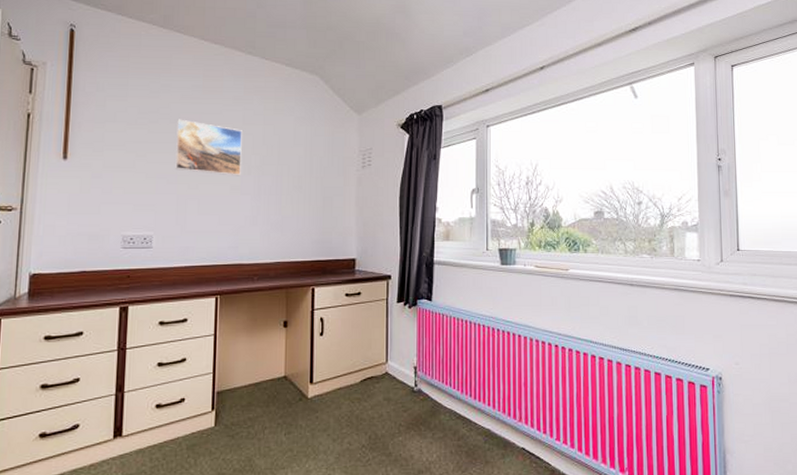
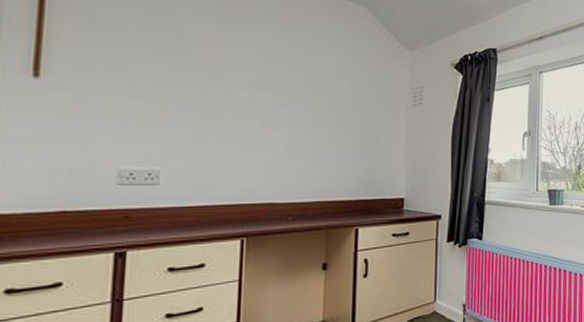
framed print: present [175,119,242,176] -> none [191,40,276,108]

